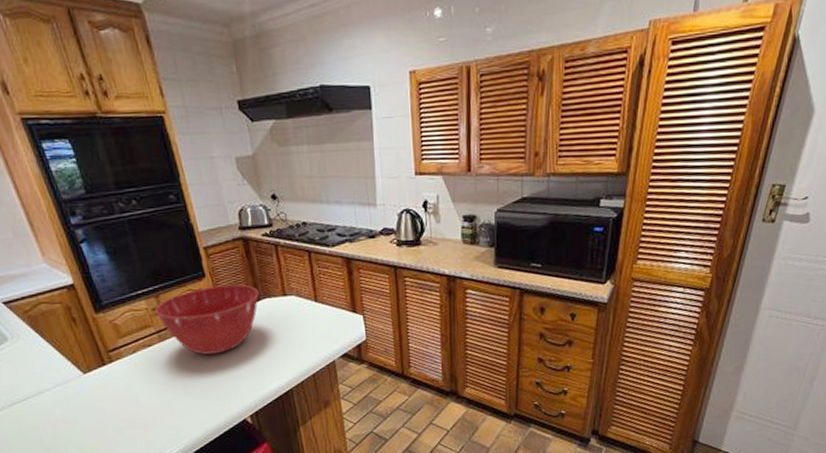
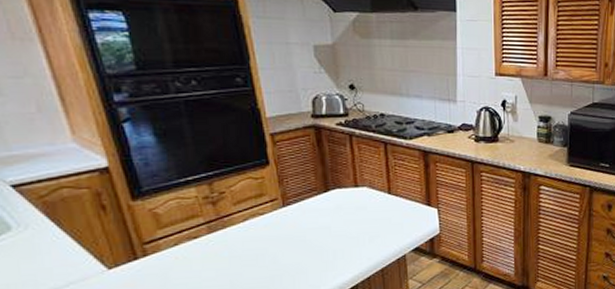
mixing bowl: present [155,284,259,355] -> none [206,173,328,248]

